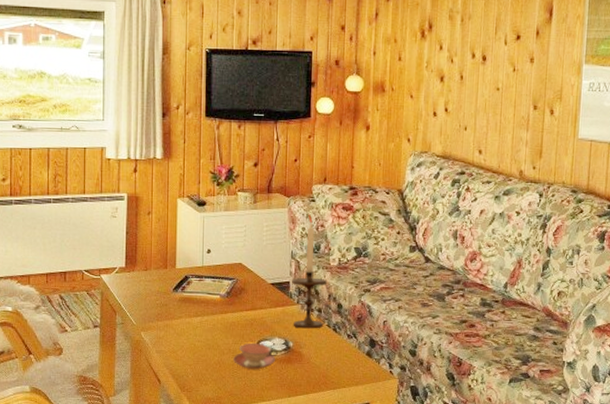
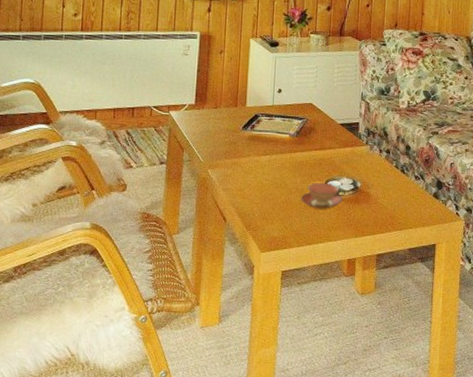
candlestick: present [292,213,328,329] -> none [361,56,397,170]

